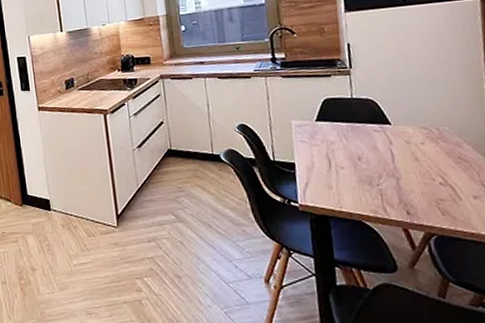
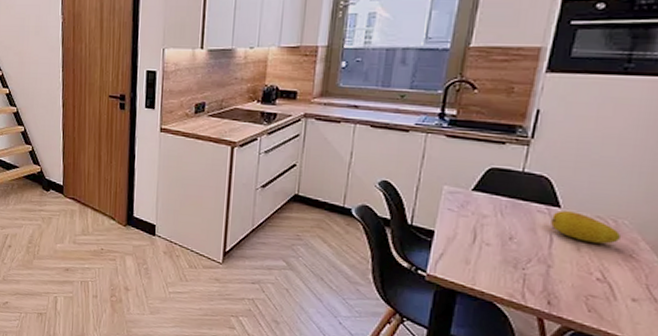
fruit: none [386,126,446,152] -> present [551,210,620,244]

